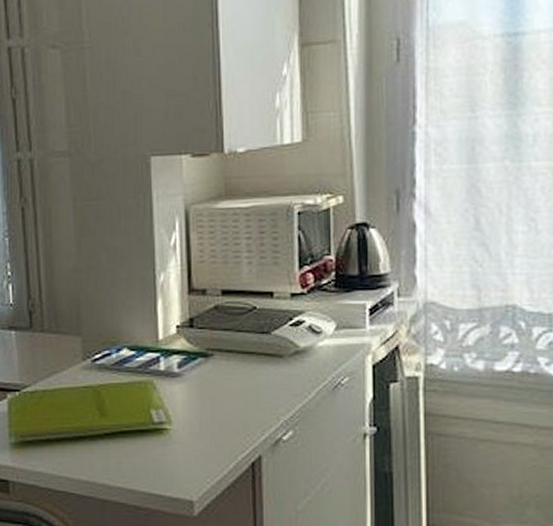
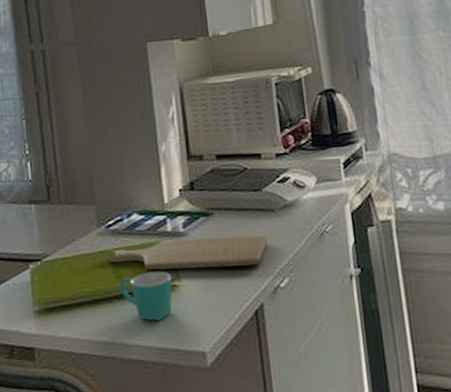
chopping board: none [93,380,273,414] -> present [108,235,268,270]
mug: none [103,412,162,464] -> present [119,271,173,321]

